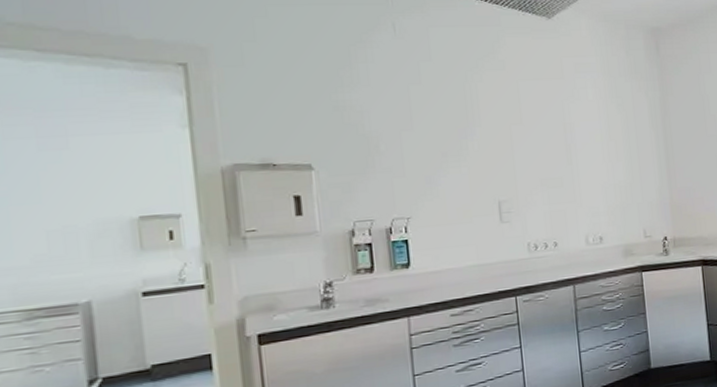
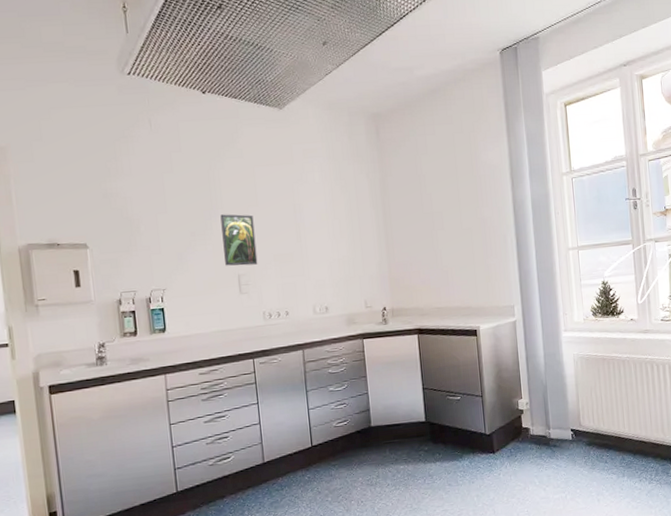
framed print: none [478,132,522,191] -> present [220,214,258,266]

